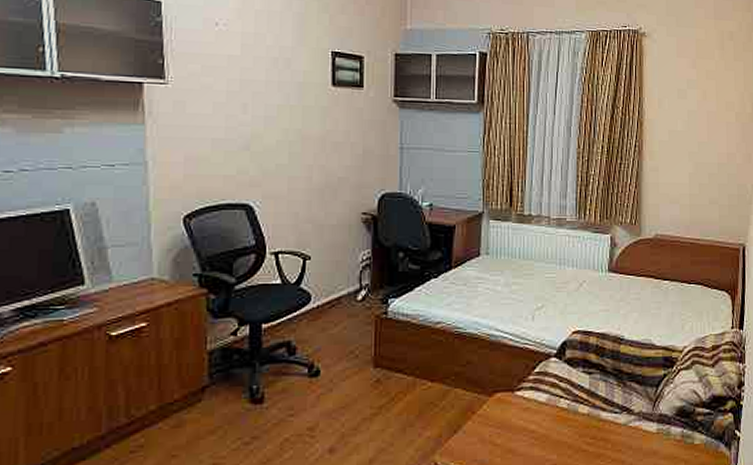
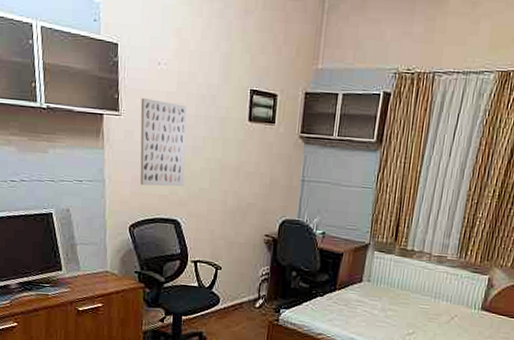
wall art: none [194,63,256,166] -> present [140,98,187,187]

